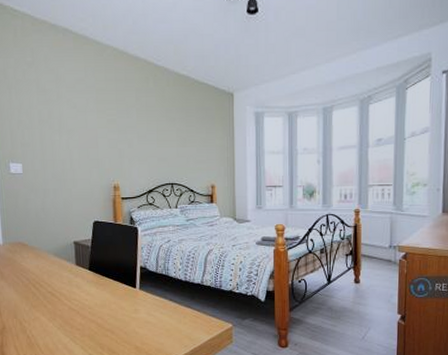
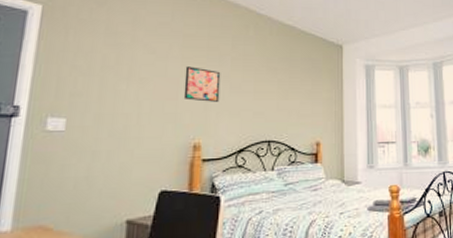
wall art: none [101,118,130,150] -> present [183,66,221,102]

